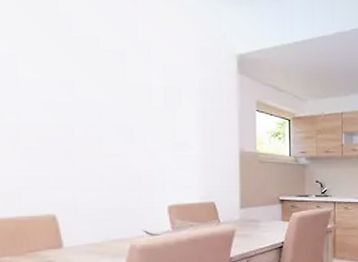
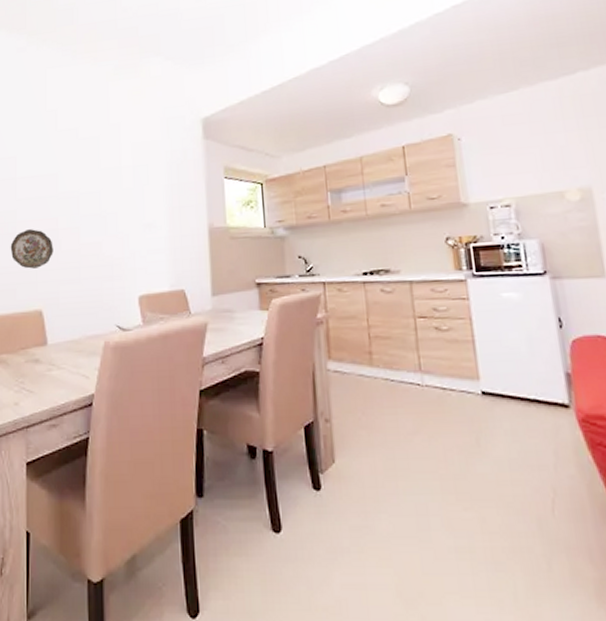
decorative plate: none [11,134,69,174] -> present [10,229,53,269]

